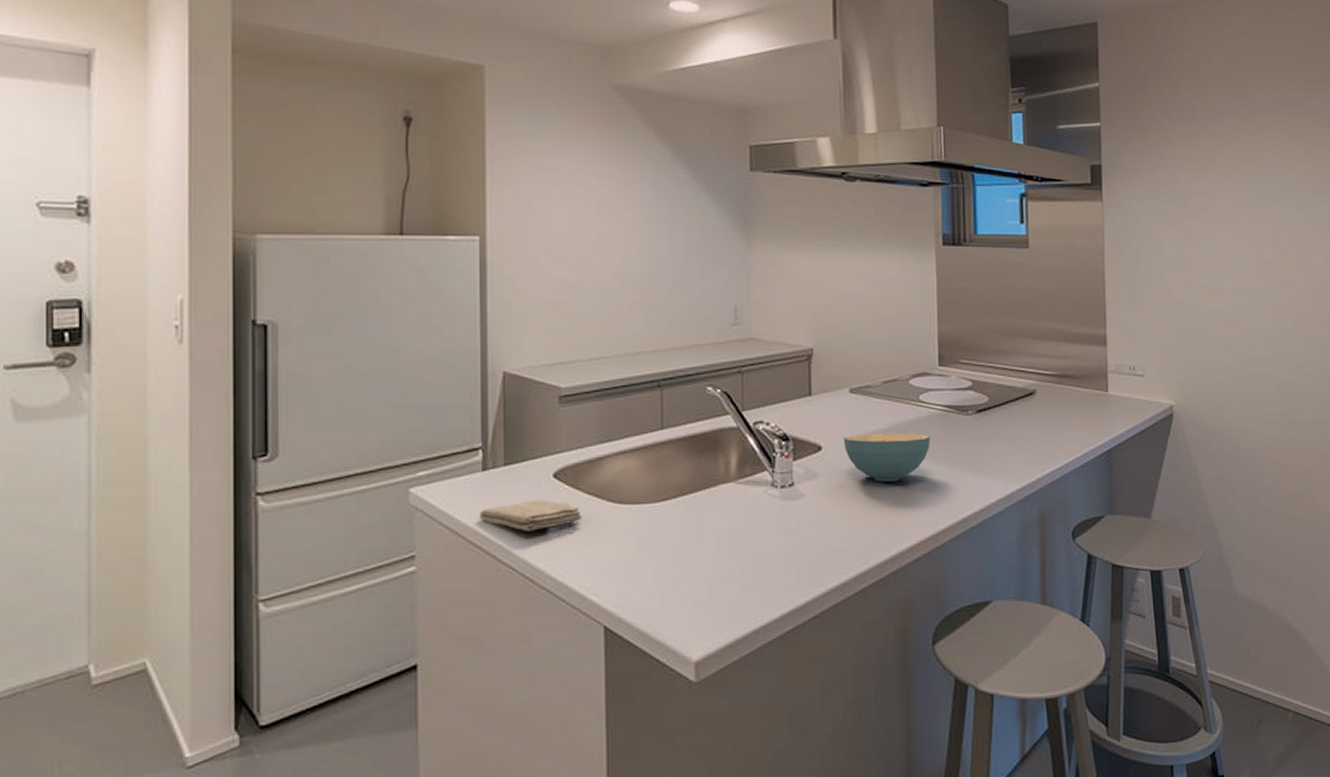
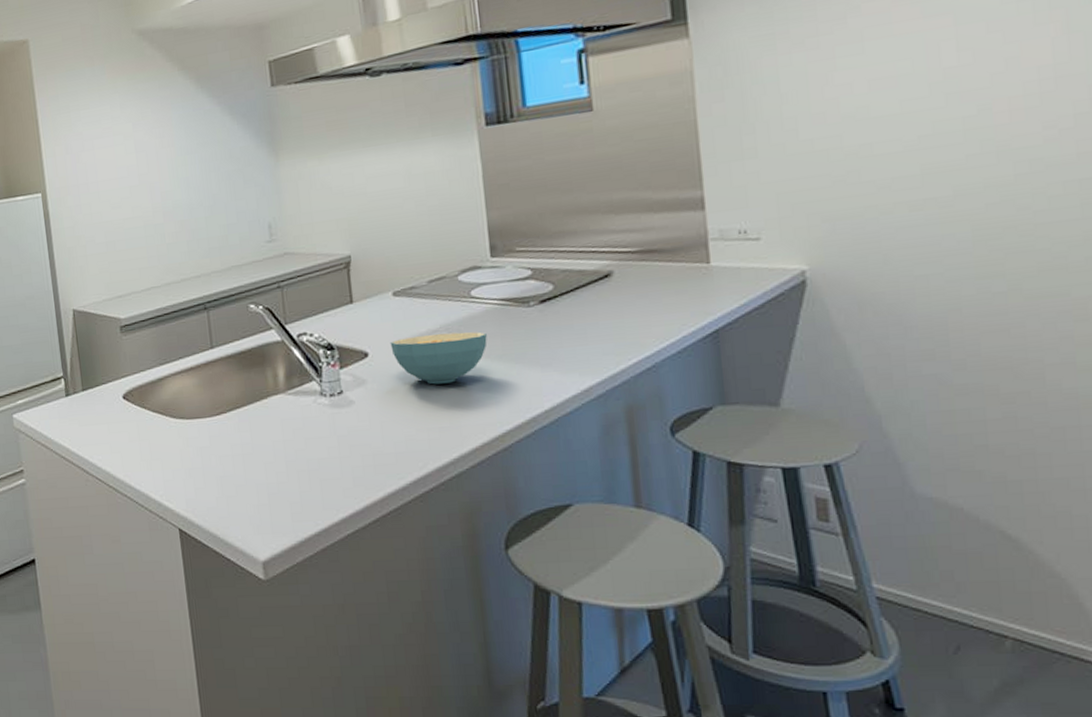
washcloth: present [479,499,583,532] -> none [67,418,151,447]

